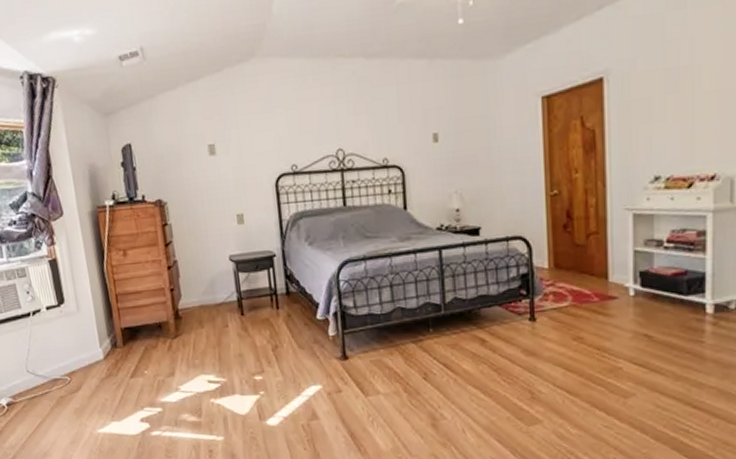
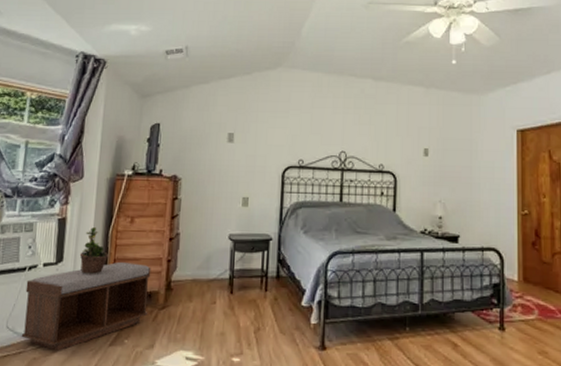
bench: none [34,296,162,388] -> present [21,261,151,351]
potted plant: none [79,265,110,314] -> present [79,227,109,275]

